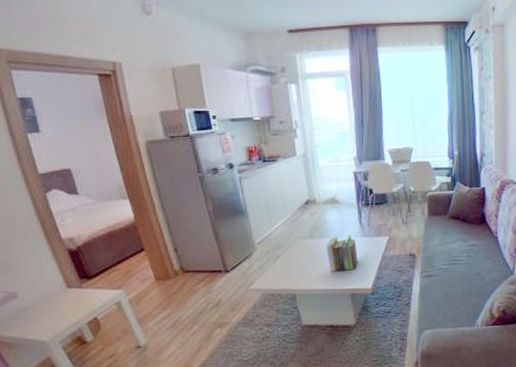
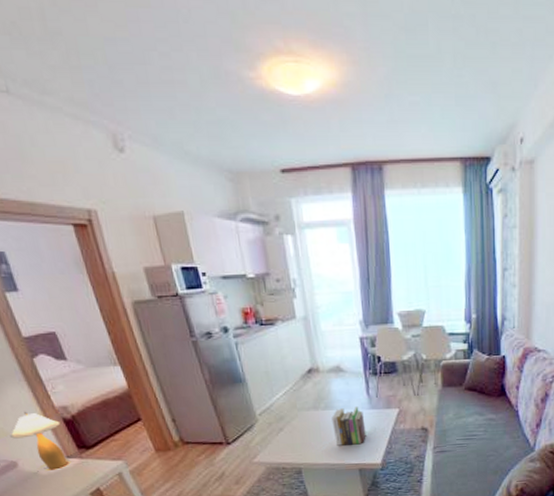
table lamp: none [13,243,70,301] -> present [10,411,70,470]

